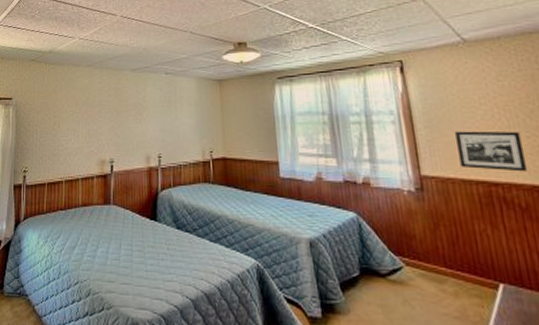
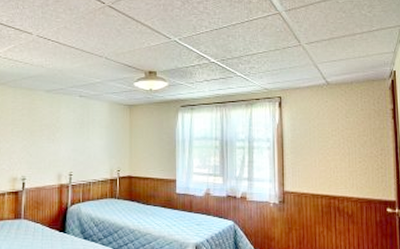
picture frame: present [455,131,527,172] -> none [312,156,356,188]

